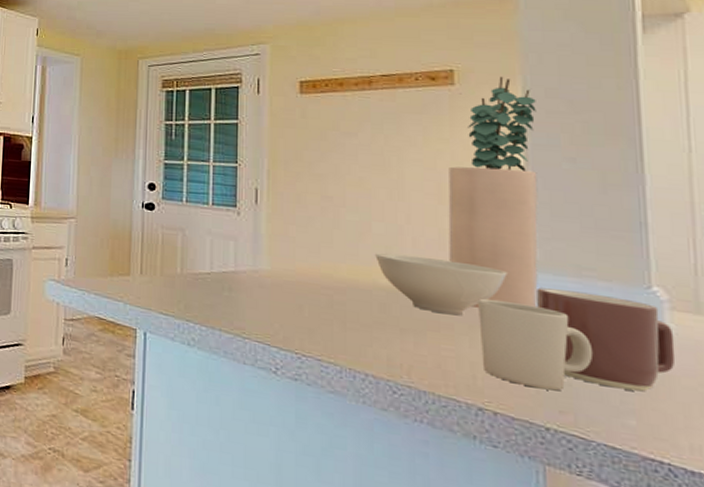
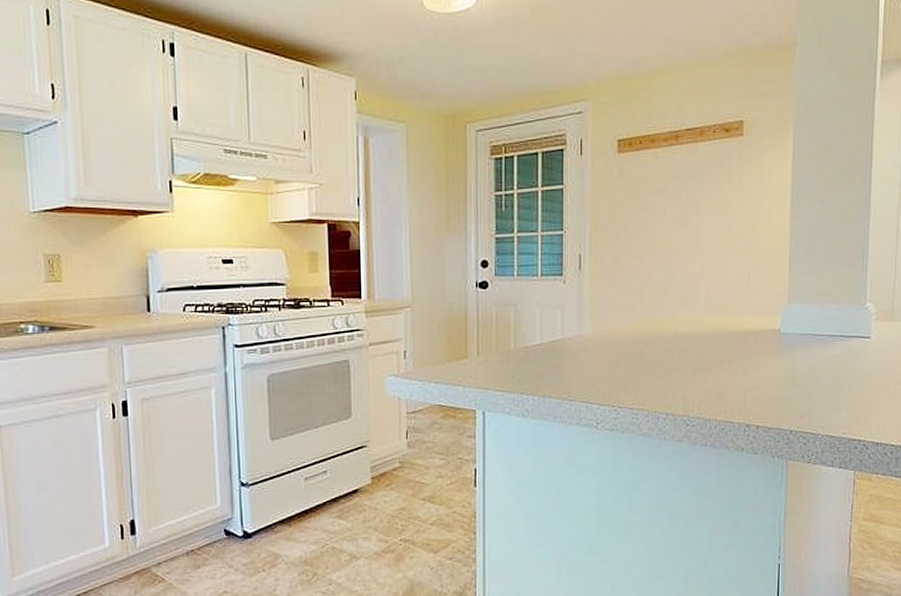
bowl: present [375,253,507,316] -> none [677,302,773,351]
vase: present [448,76,538,308] -> none [732,124,802,341]
mug: present [478,298,594,391] -> none [750,331,825,401]
mug: present [537,287,676,392] -> none [791,315,876,390]

